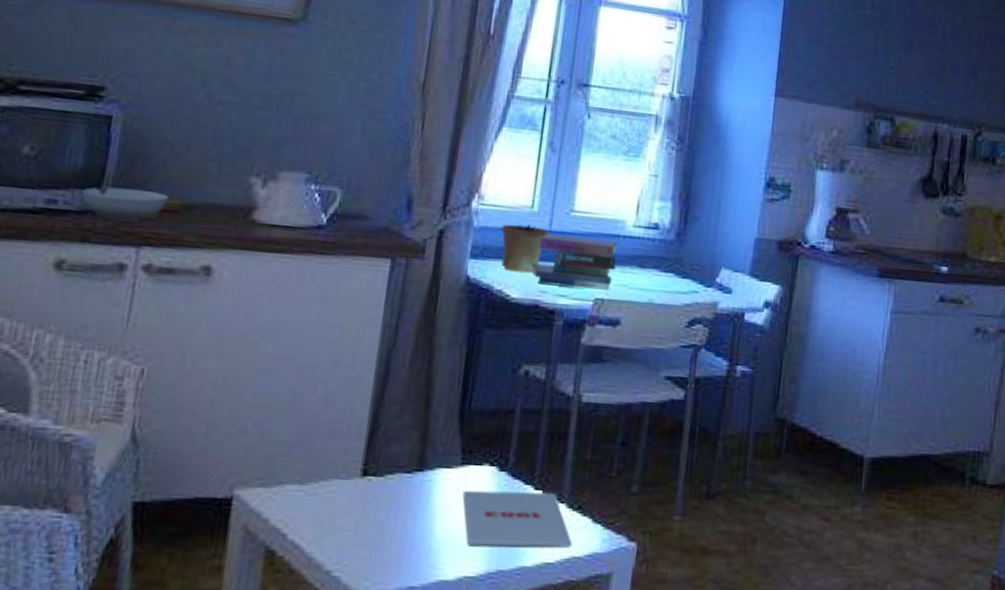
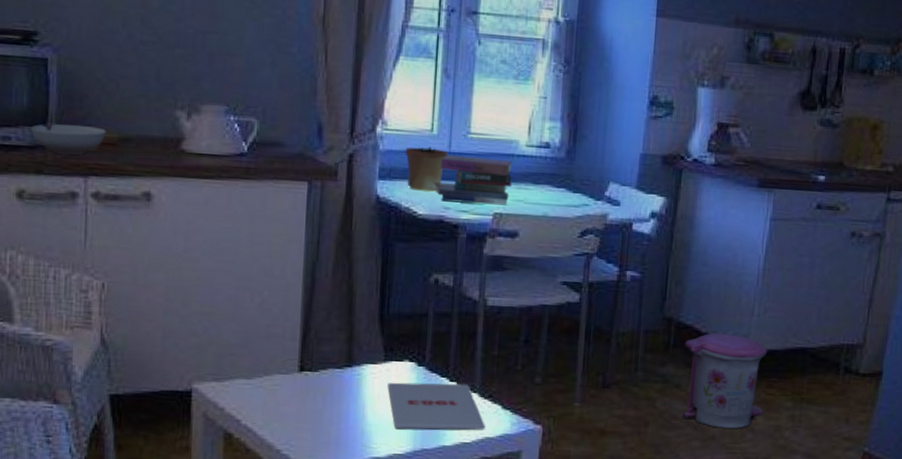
trash can: none [794,436,889,548] -> present [682,332,768,429]

